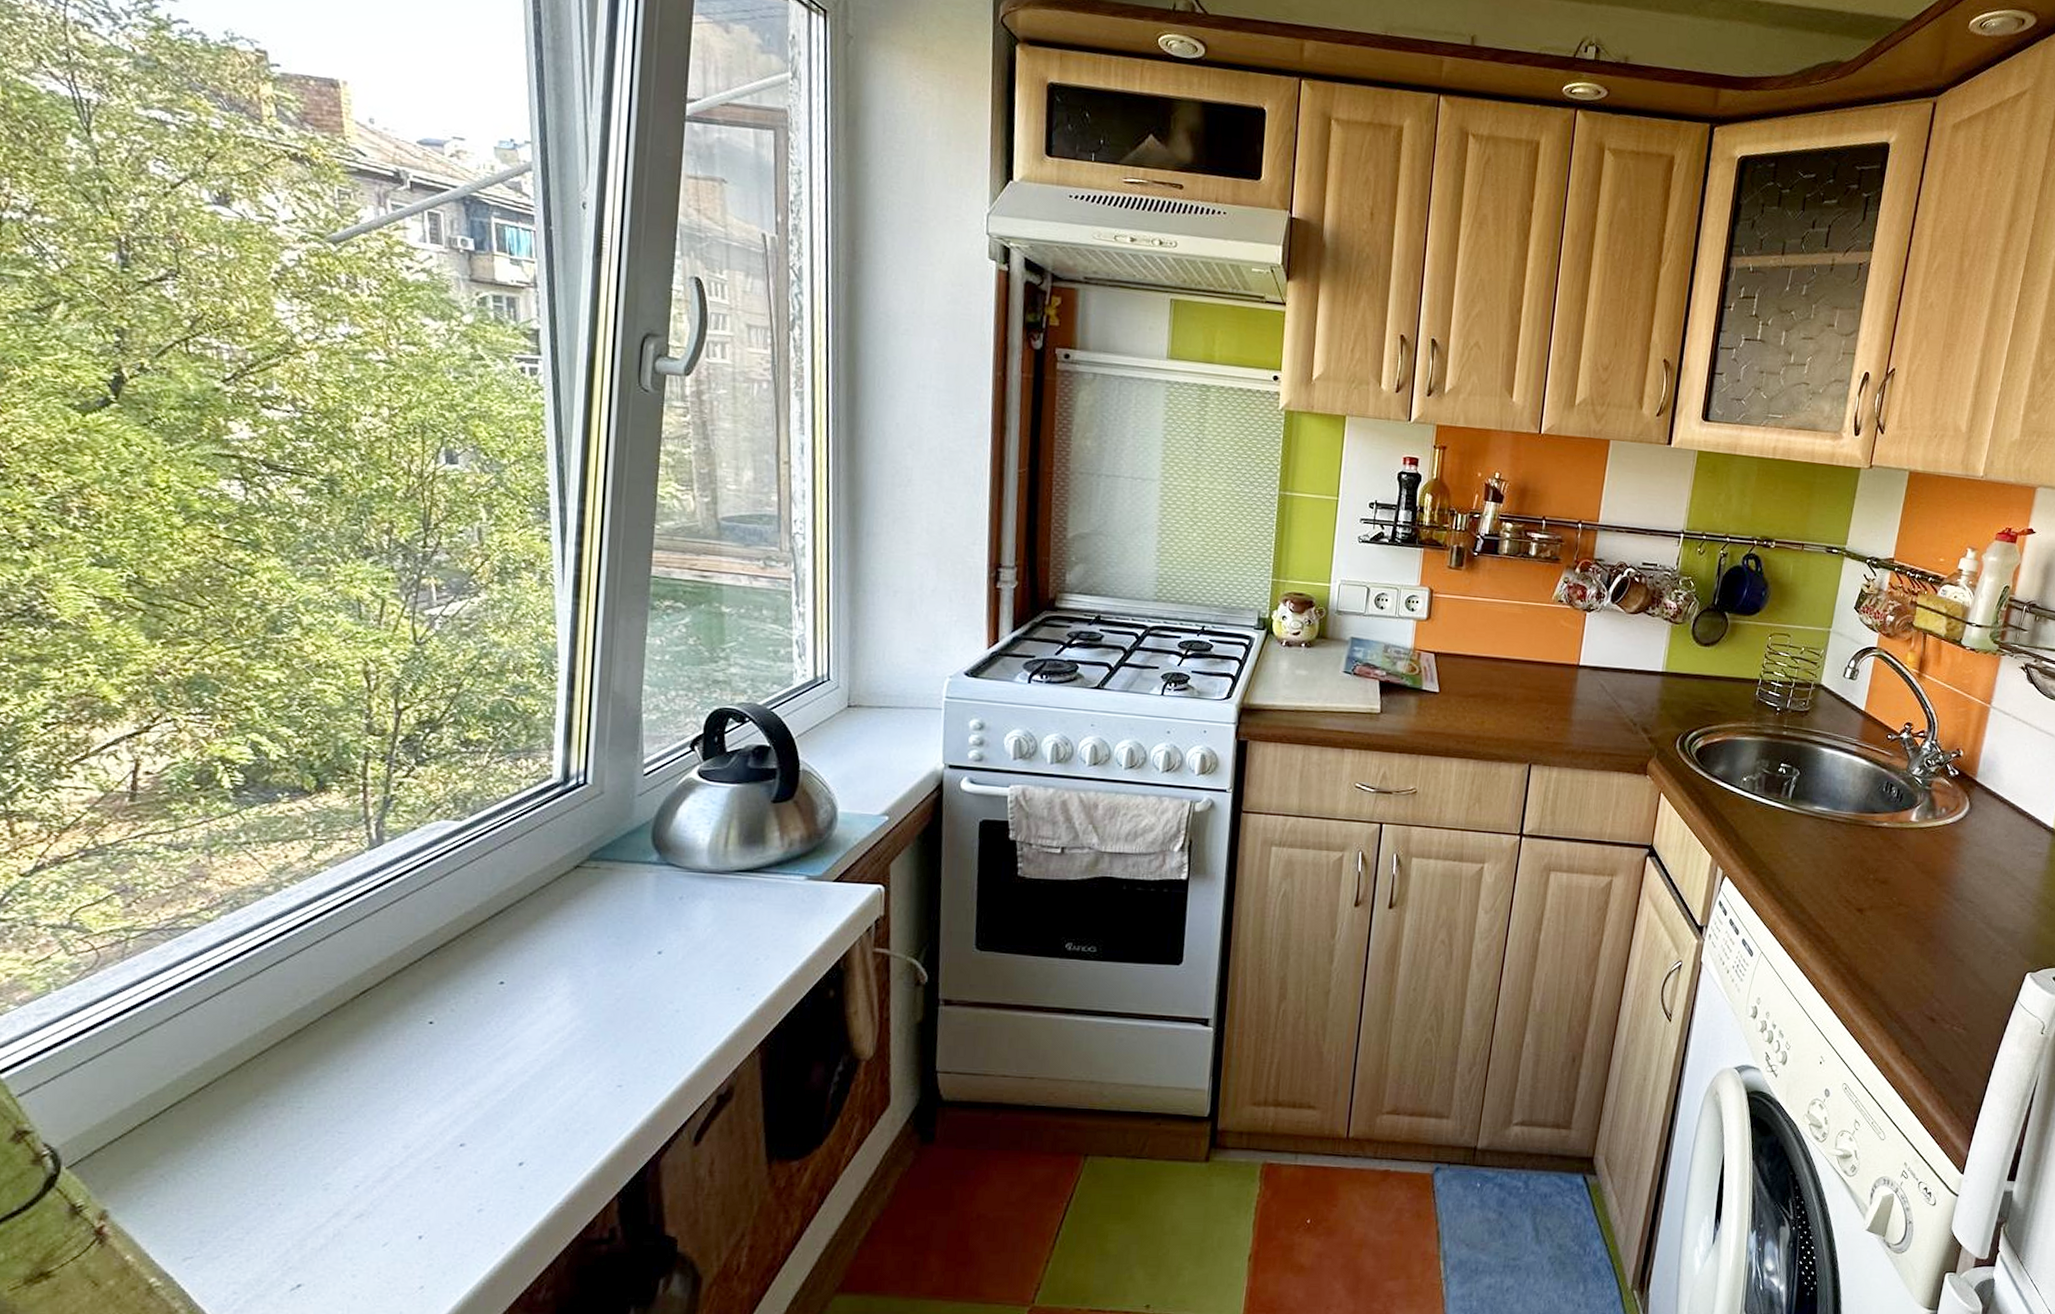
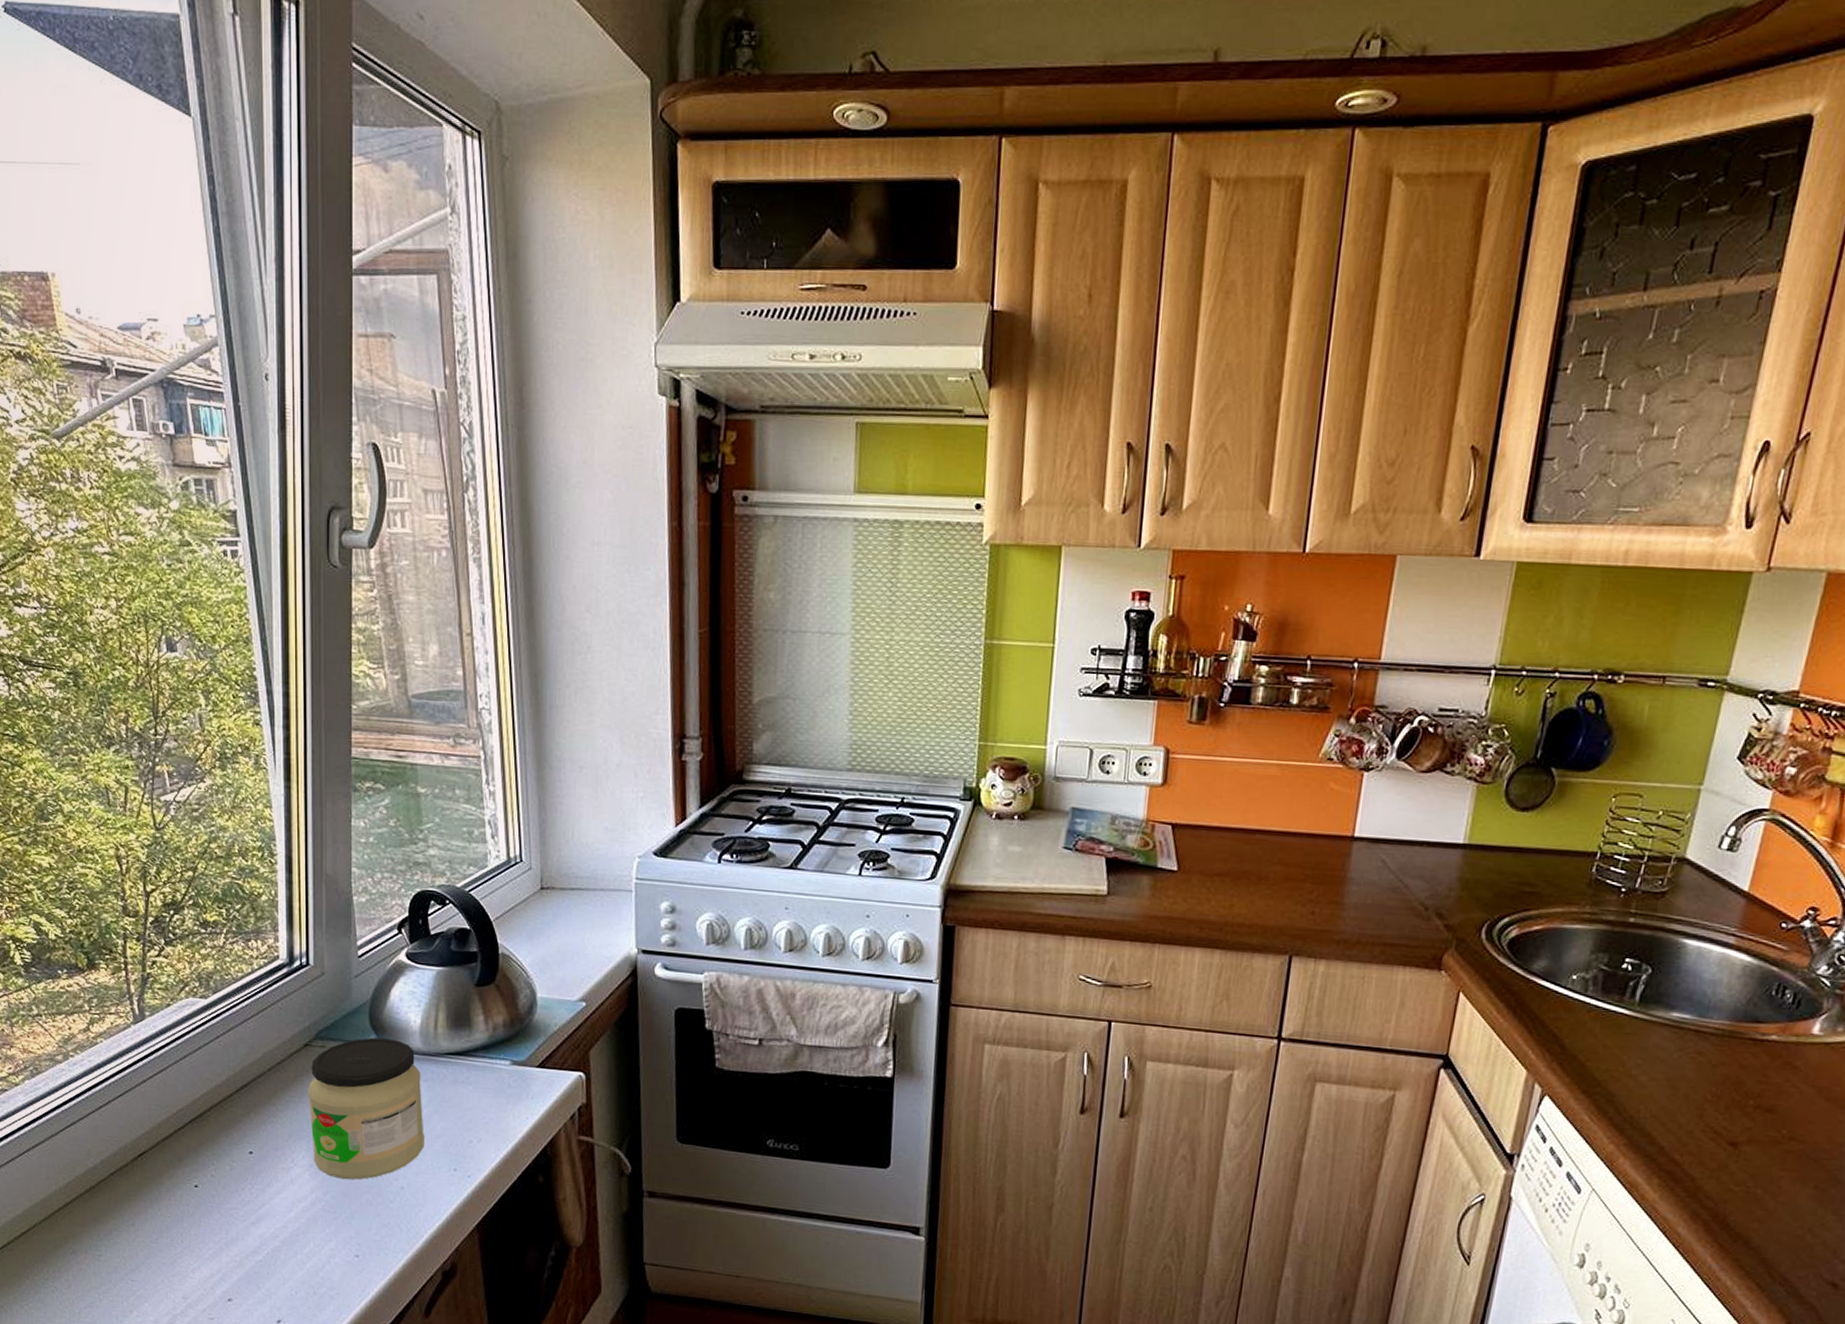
jar: none [574,857,707,1006] -> present [307,1037,424,1180]

